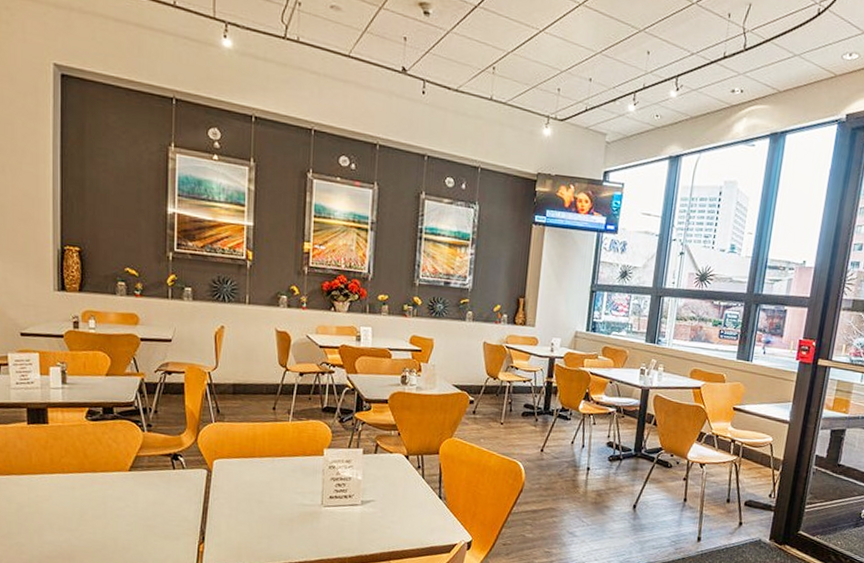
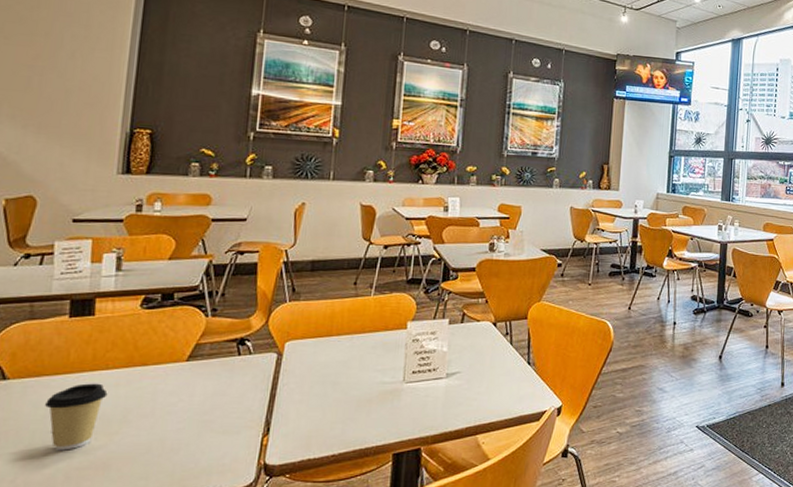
coffee cup: none [17,484,66,541] -> present [45,383,108,451]

